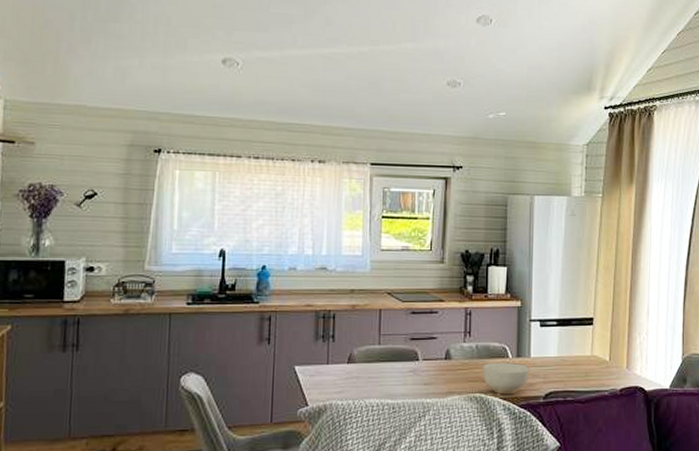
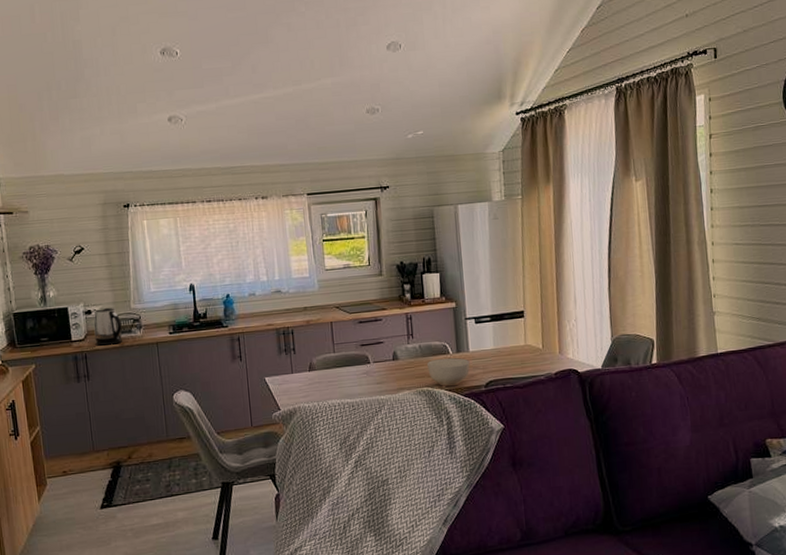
kettle: none [93,265,130,312] -> present [93,307,122,347]

